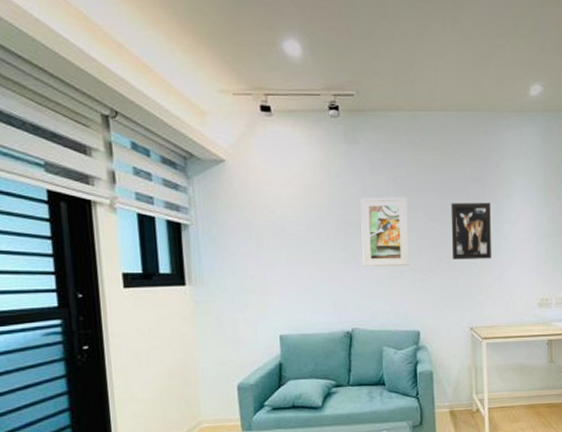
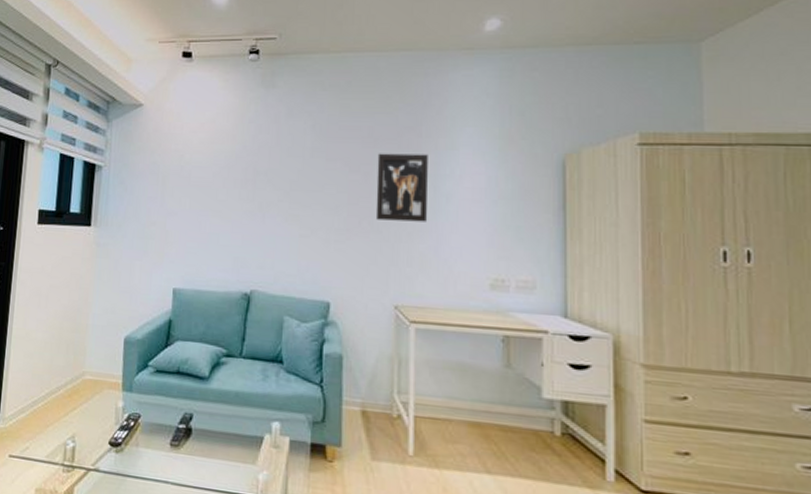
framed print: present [360,198,409,268] -> none [269,145,326,223]

